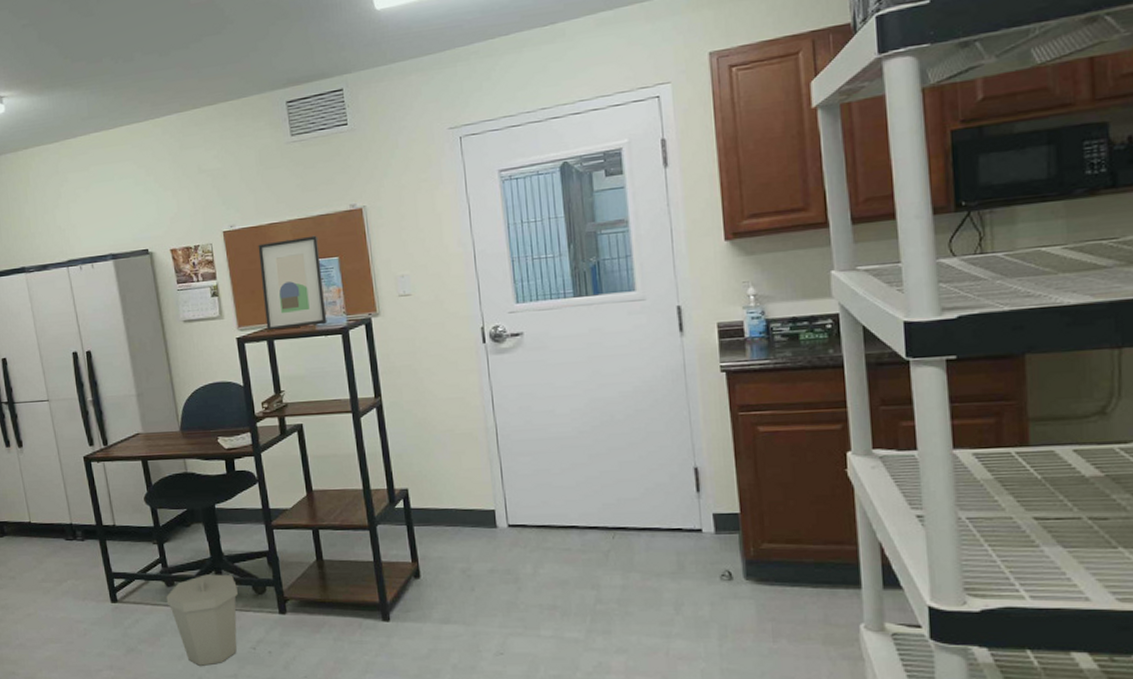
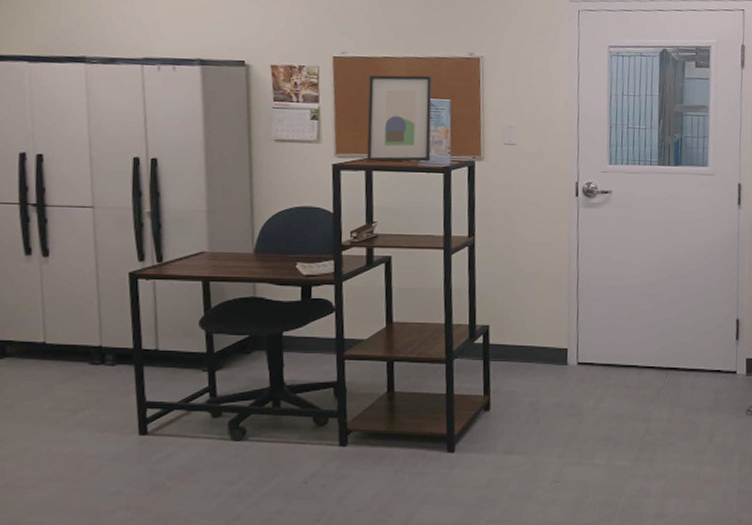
trash can: present [166,574,238,666] -> none [209,405,296,503]

